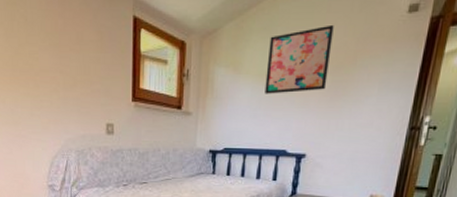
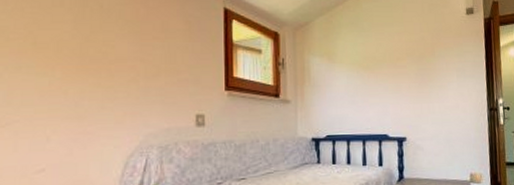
wall art: present [265,24,334,94] -> none [358,21,414,82]

